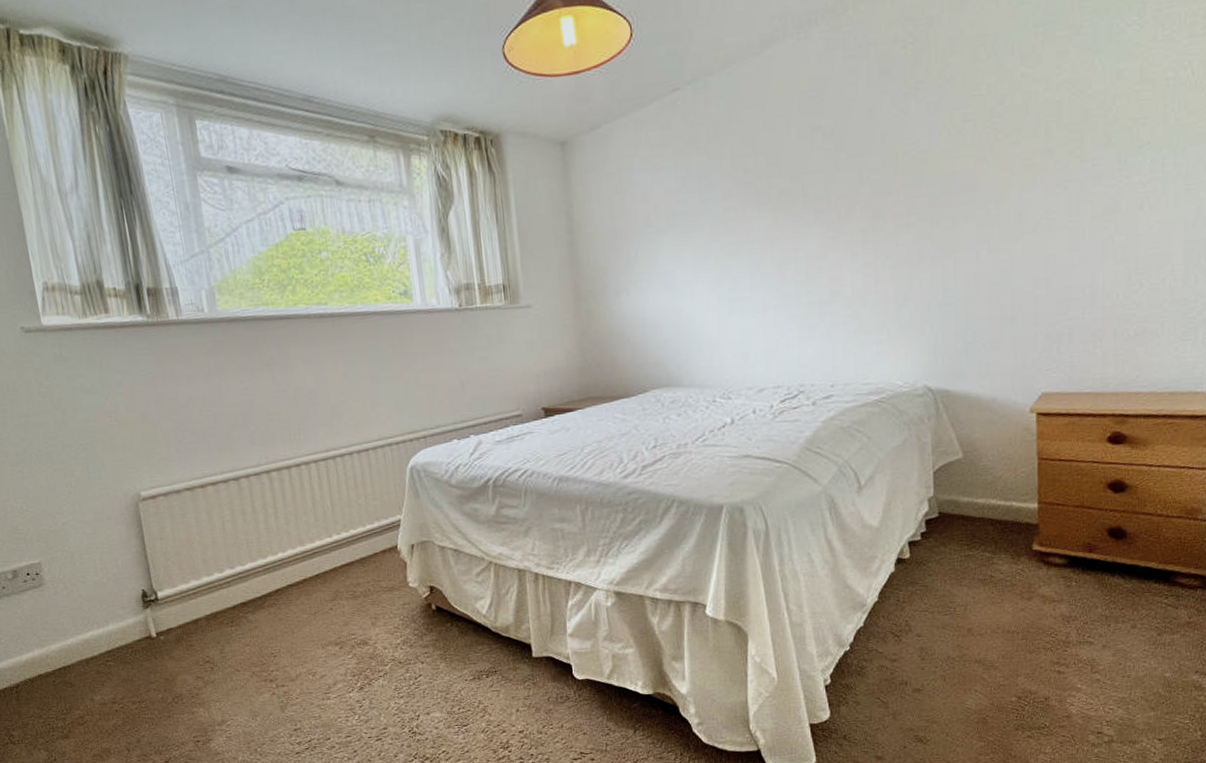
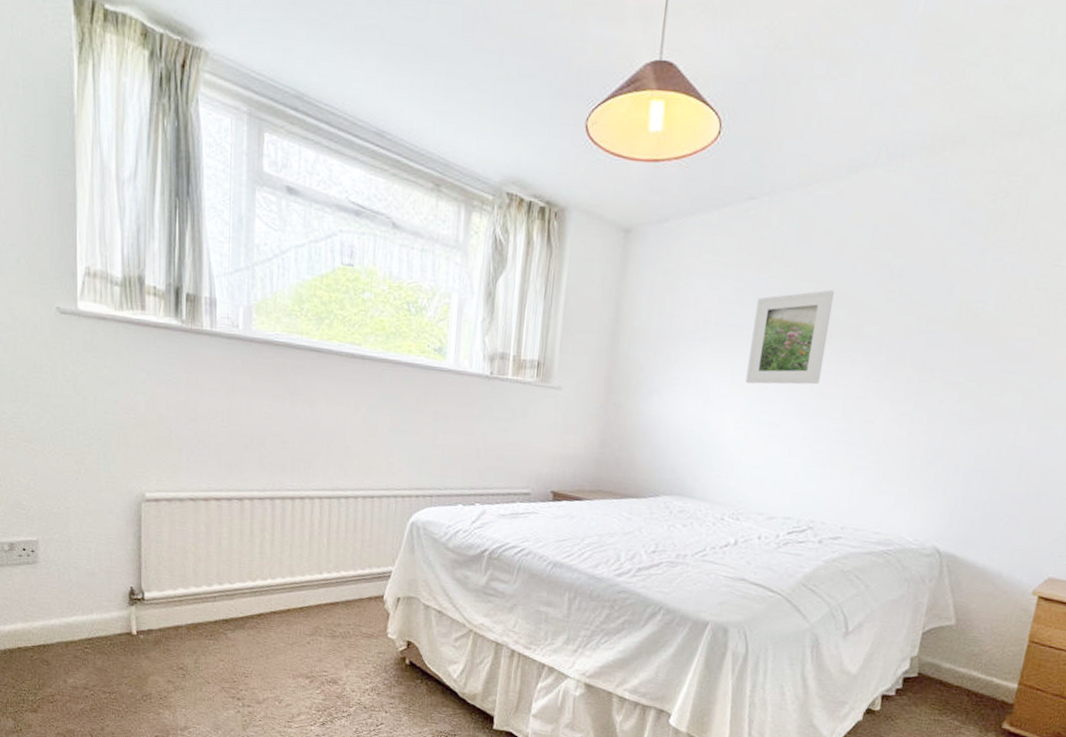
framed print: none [702,160,779,265] -> present [745,290,835,385]

